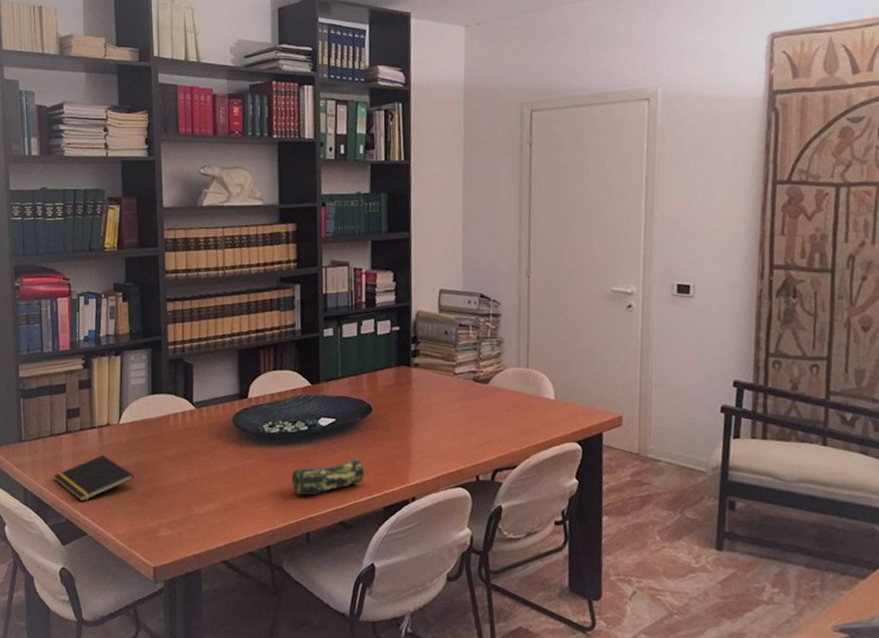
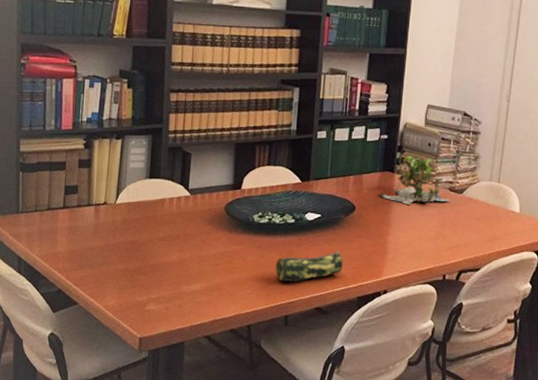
notepad: present [54,455,134,502] -> none [48,231,127,273]
plant: none [397,346,476,400] -> present [380,154,450,205]

